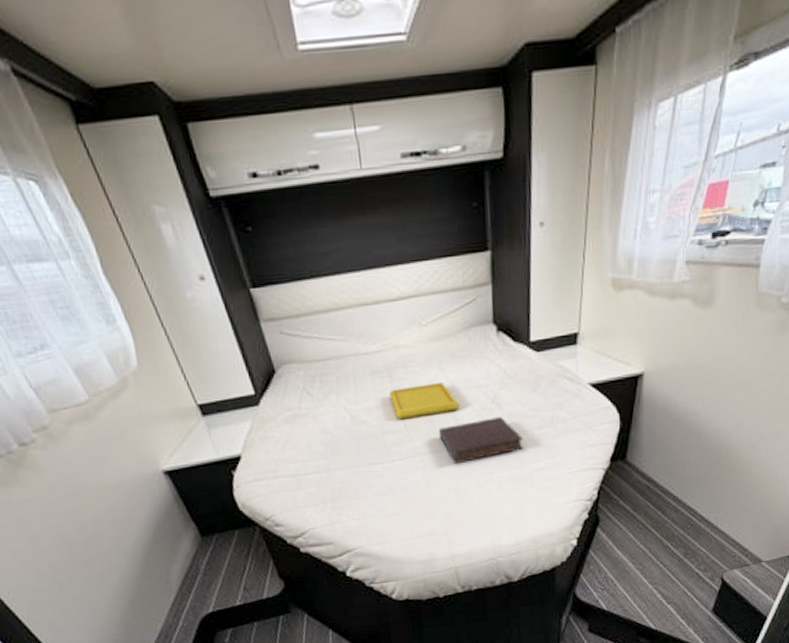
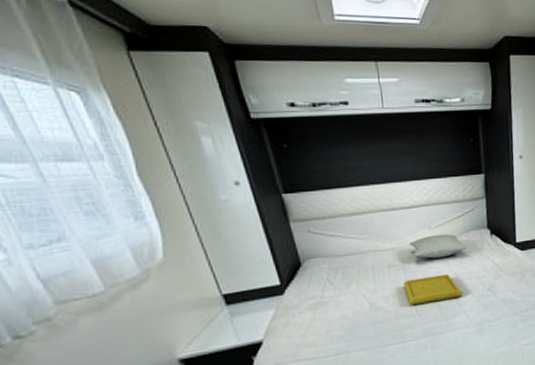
pillow: none [395,332,468,363] -> present [409,234,469,259]
book: present [439,417,523,464] -> none [446,302,514,342]

